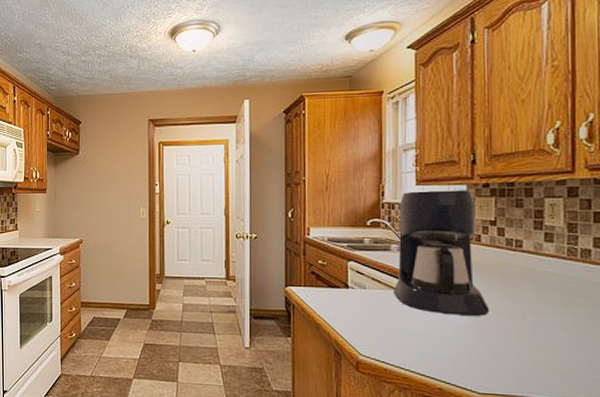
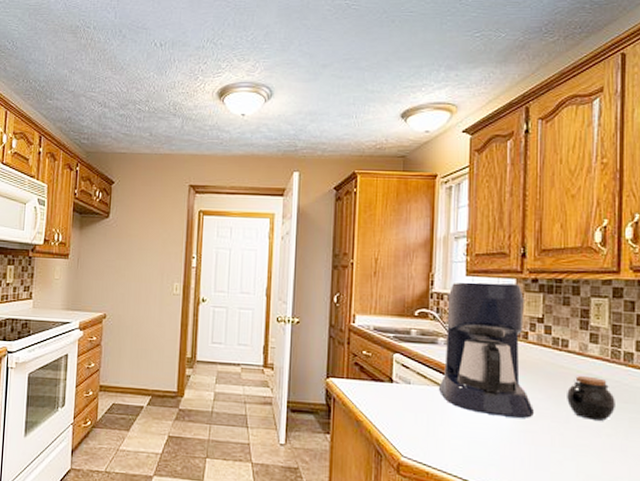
jar: none [522,273,573,316] -> present [567,375,615,421]

